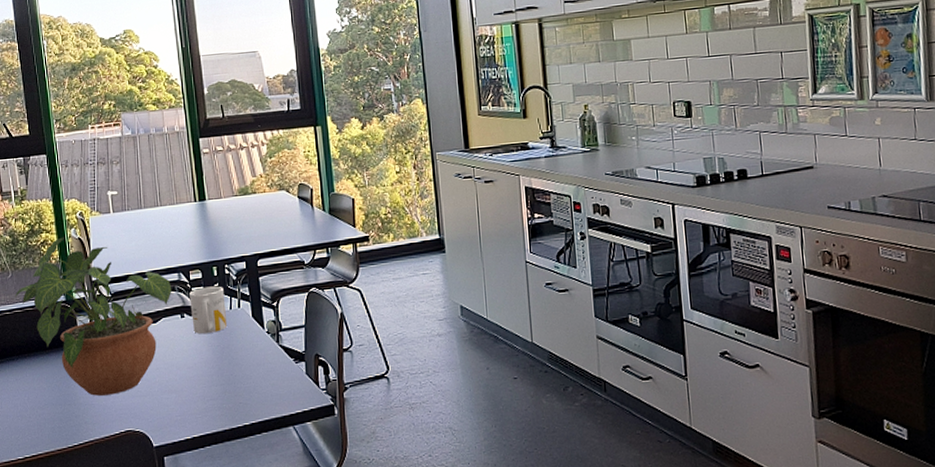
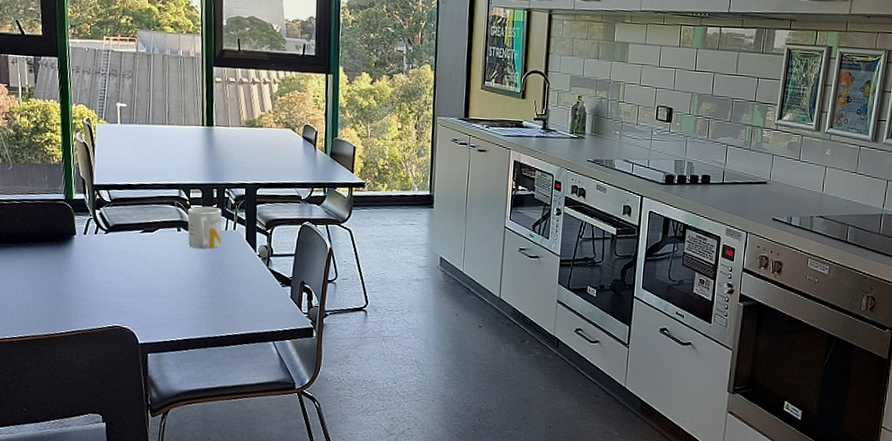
potted plant: present [14,237,172,396] -> none [14,139,172,292]

